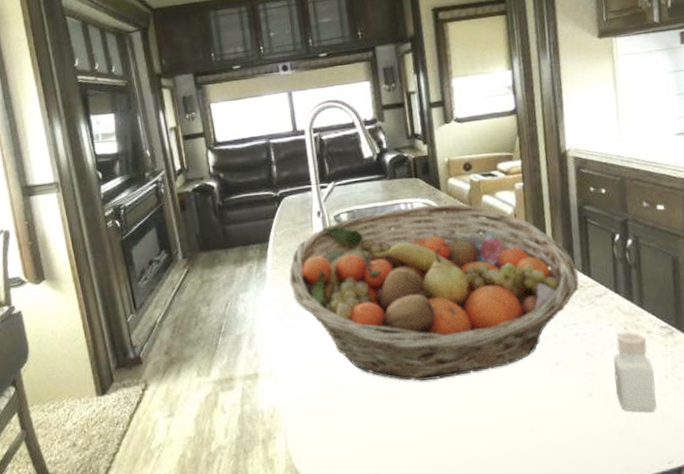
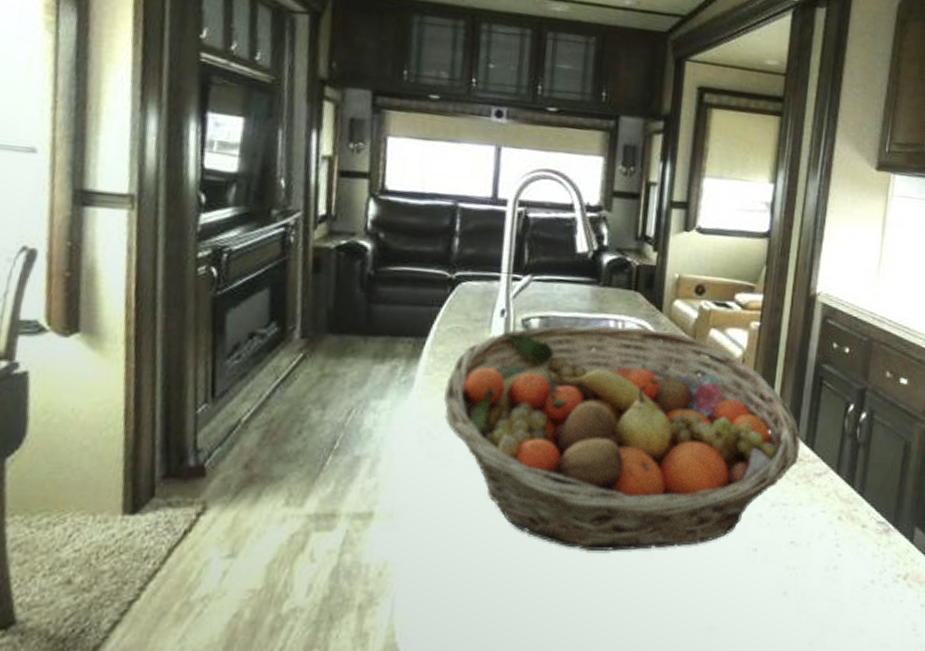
pepper shaker: present [613,331,658,413] -> none [814,522,861,622]

